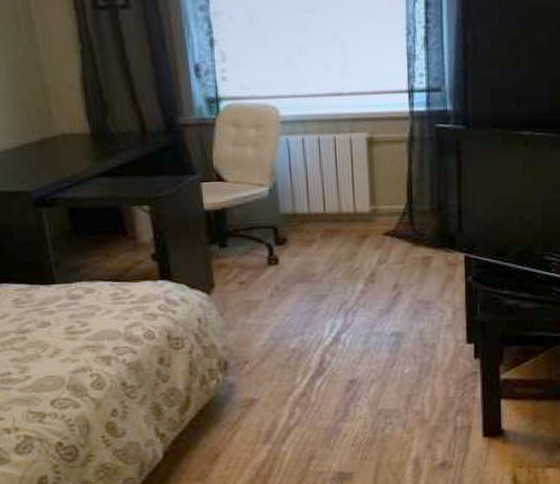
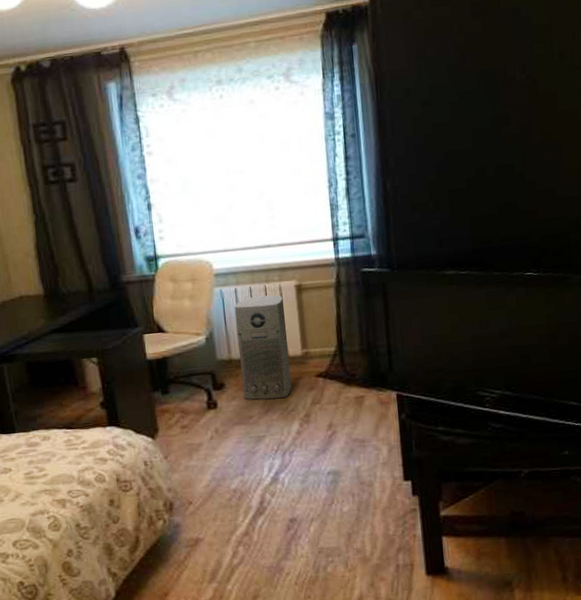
air purifier: none [300,147,358,257] -> present [234,294,292,400]

